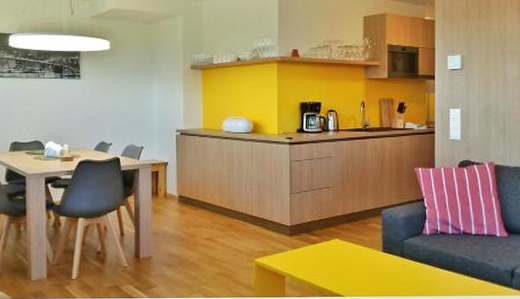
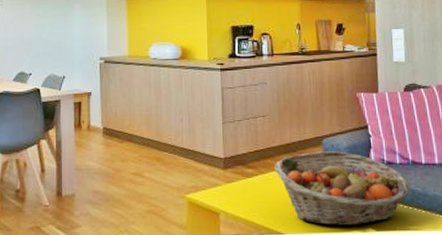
fruit basket: none [337,221,461,289] -> present [275,151,411,226]

